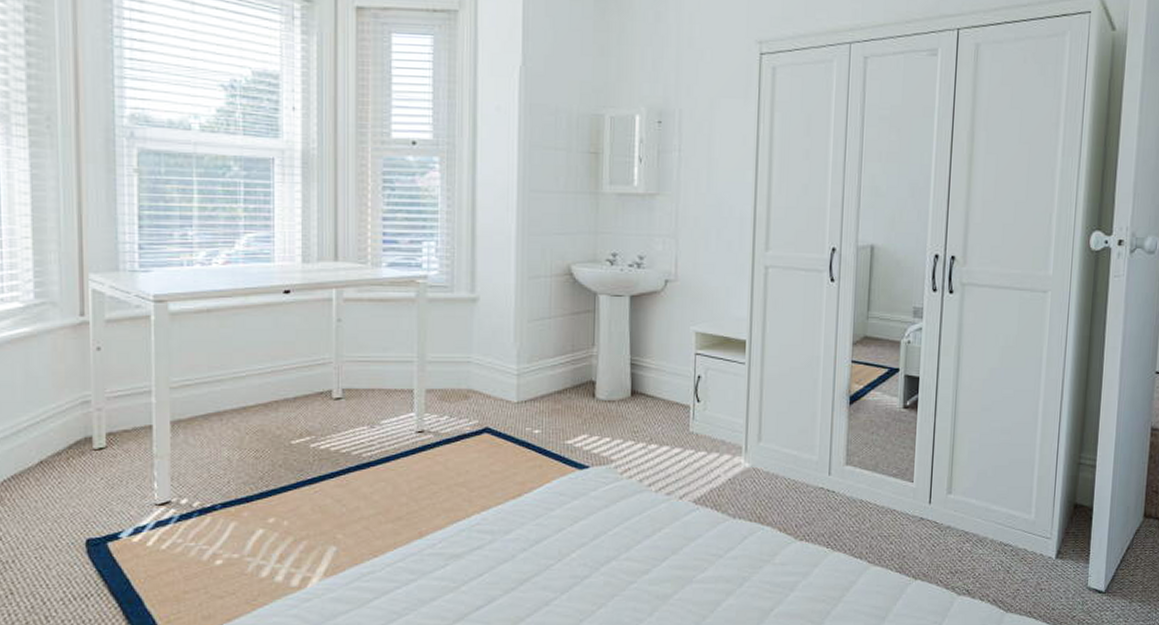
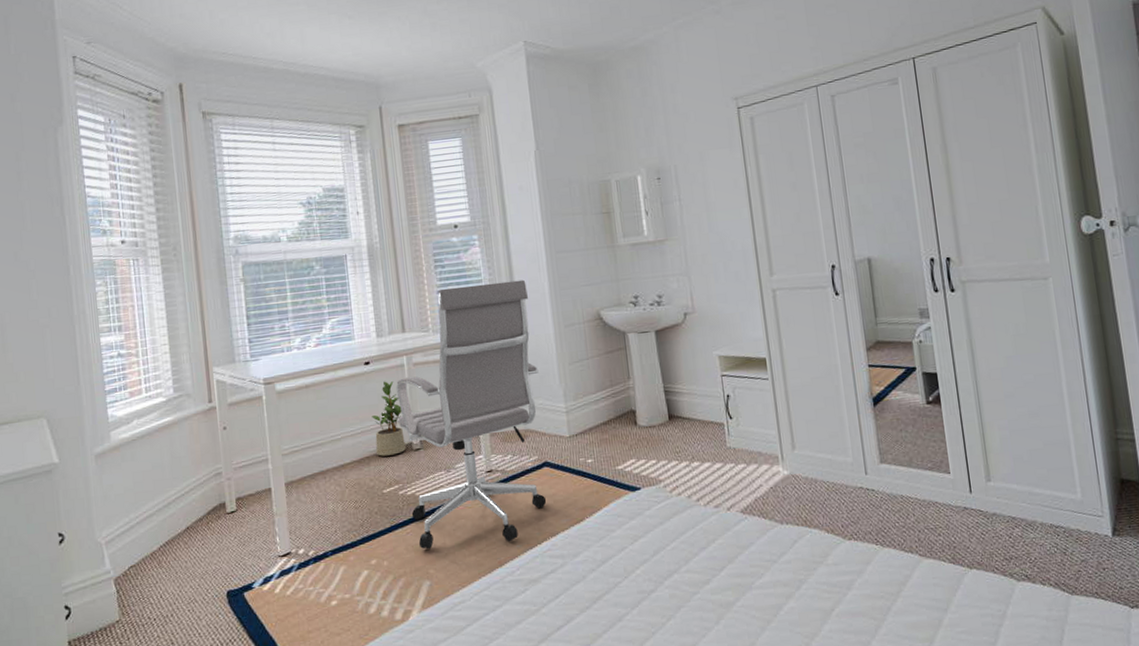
potted plant: none [286,315,324,402] -> present [372,381,406,456]
chair: none [318,215,492,512] -> present [396,279,547,550]

